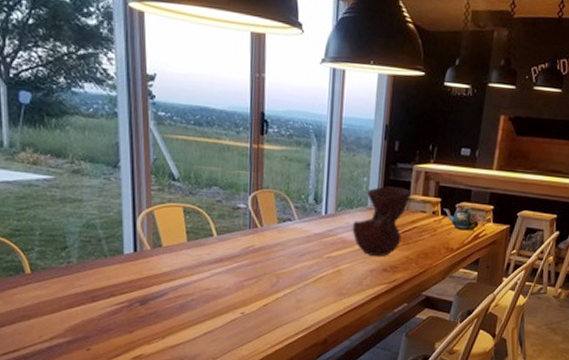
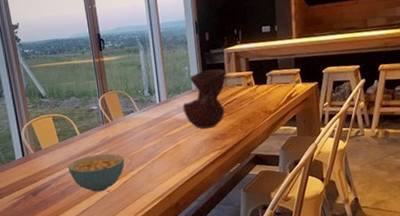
cereal bowl: none [193,265,270,312] -> present [67,153,125,192]
teapot: present [444,207,486,231] -> none [256,74,295,94]

